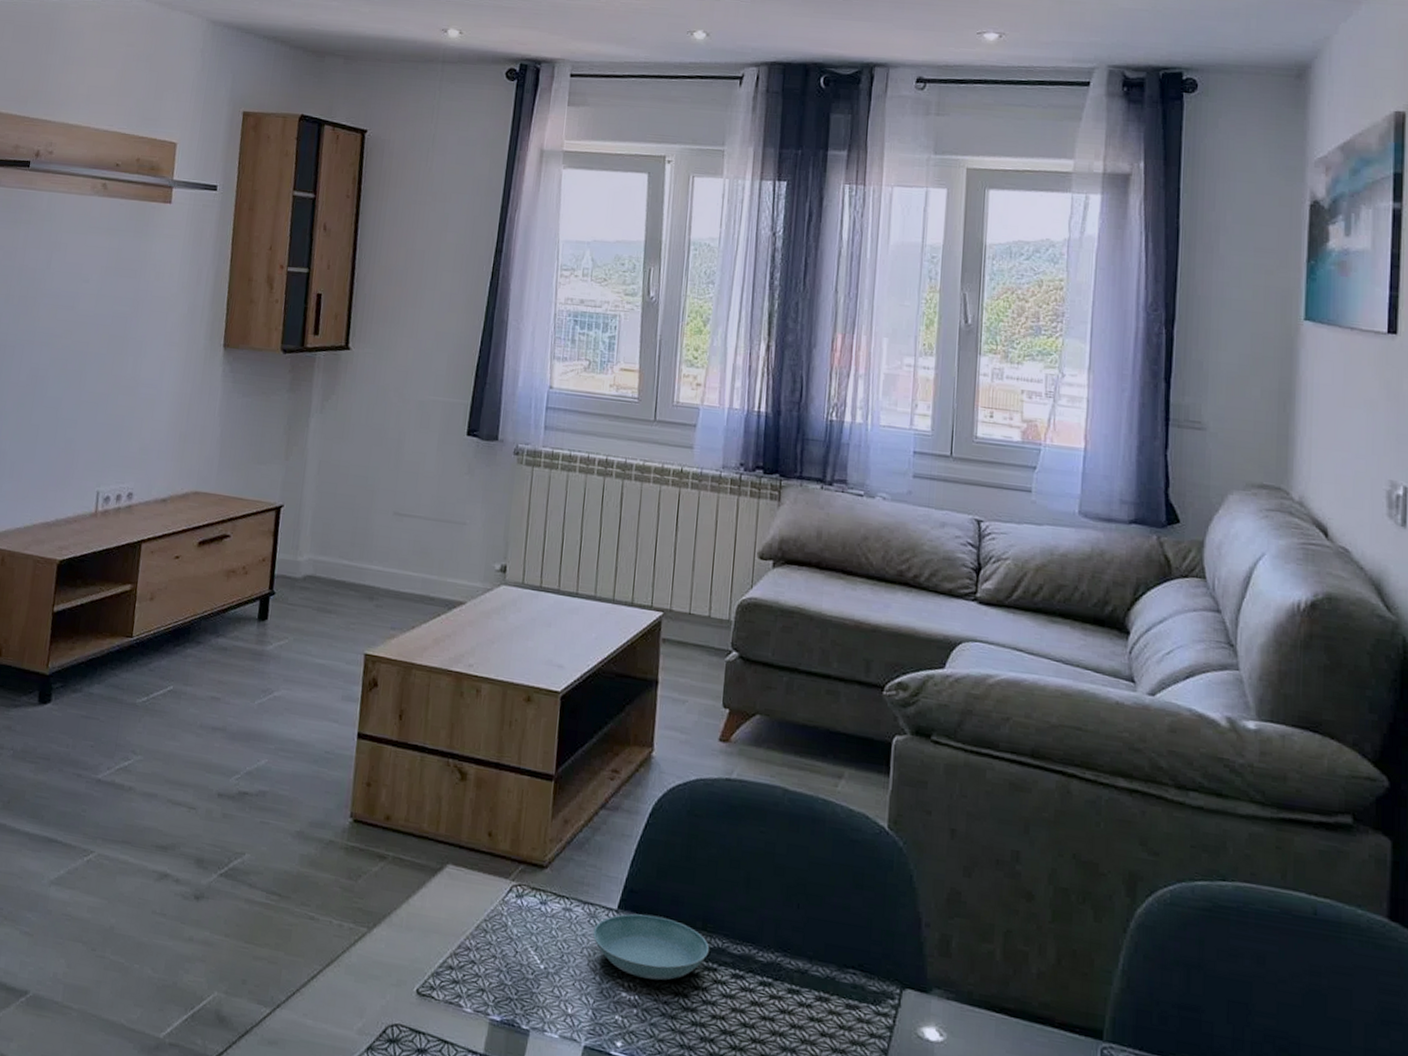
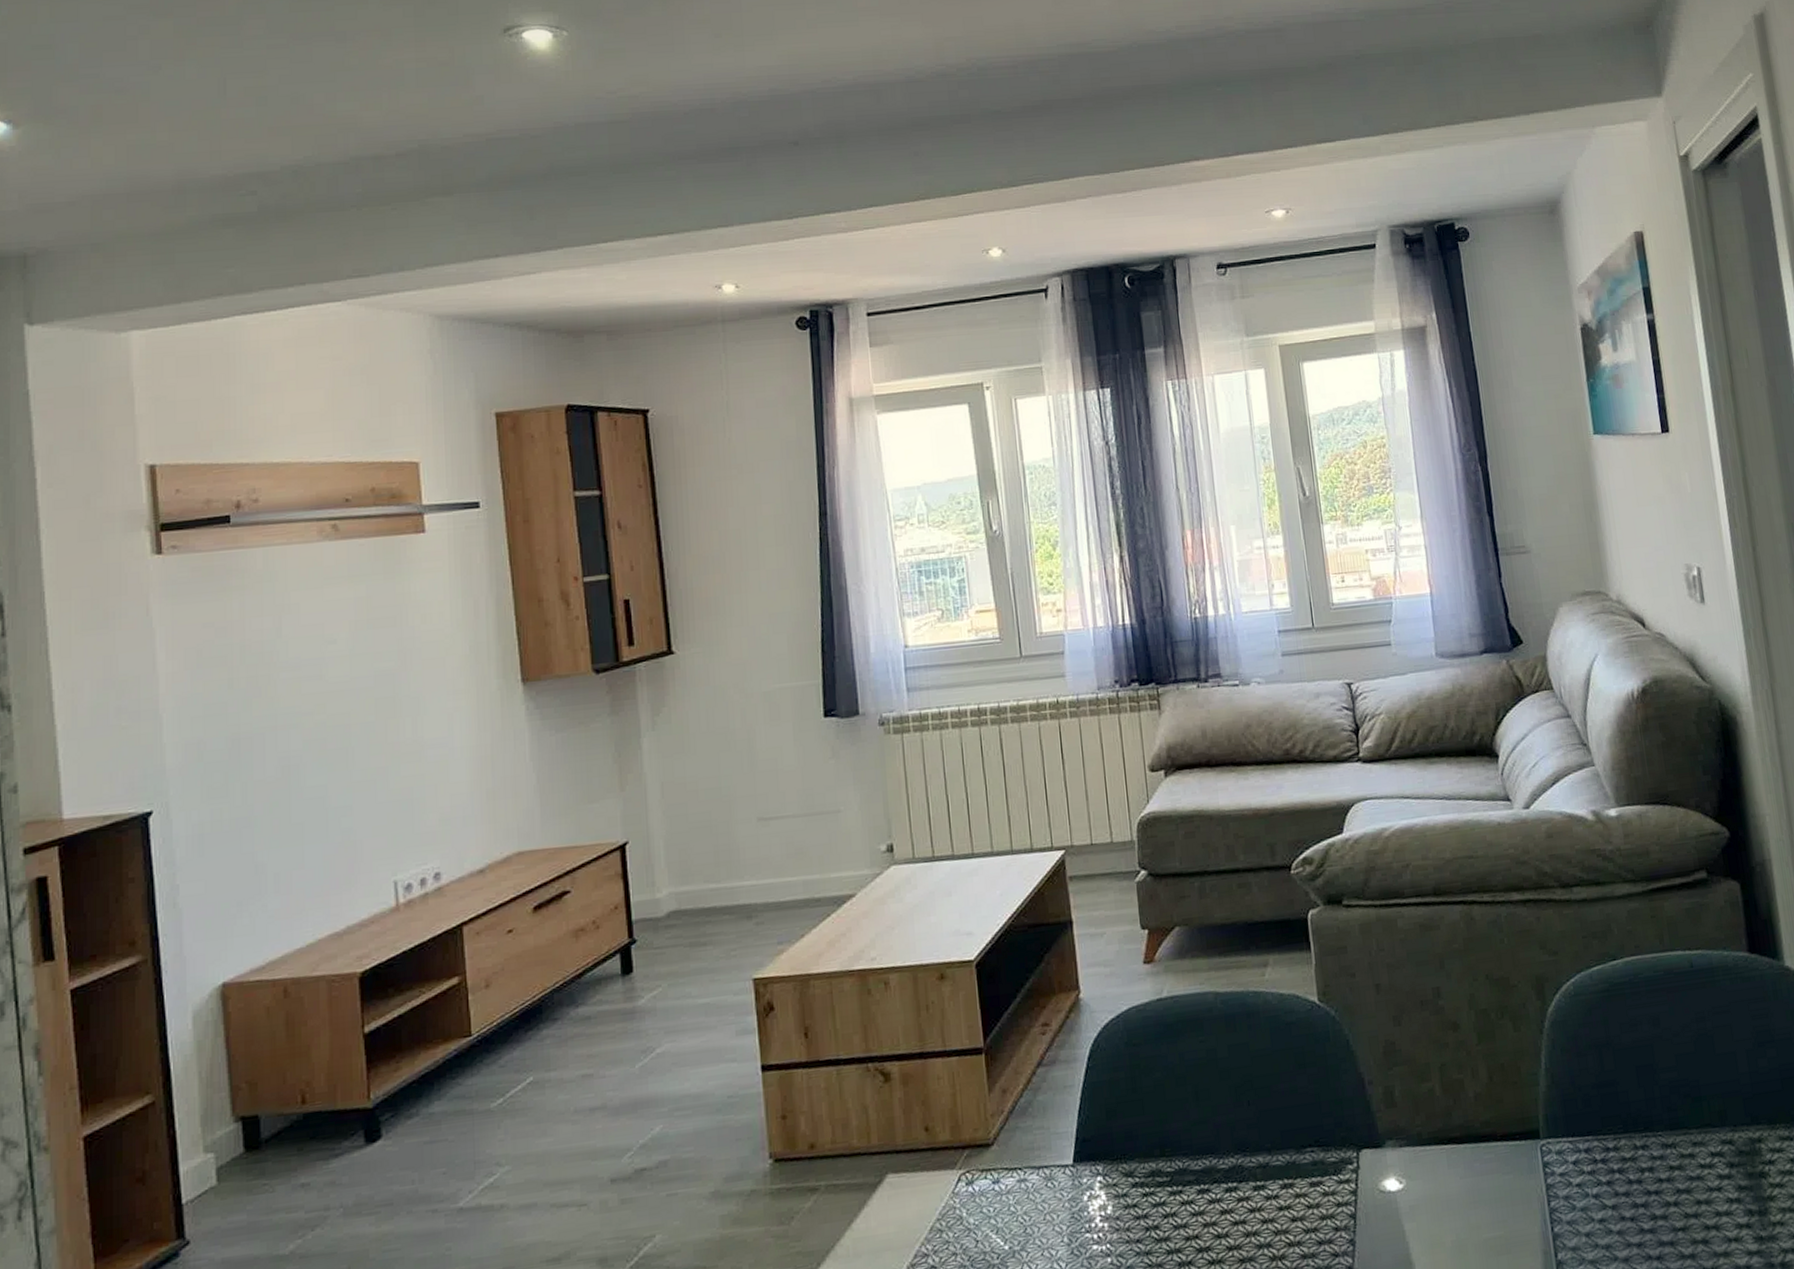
saucer: present [593,913,710,981] -> none [1052,1156,1172,1226]

